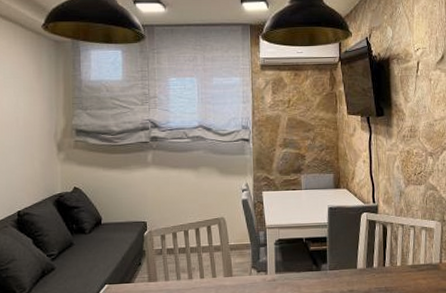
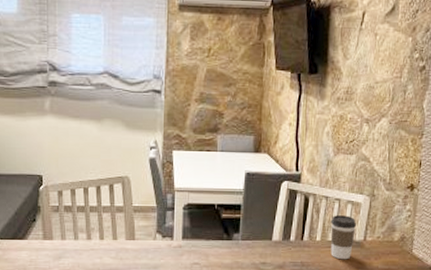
coffee cup: none [408,241,432,283] -> present [330,215,357,260]

